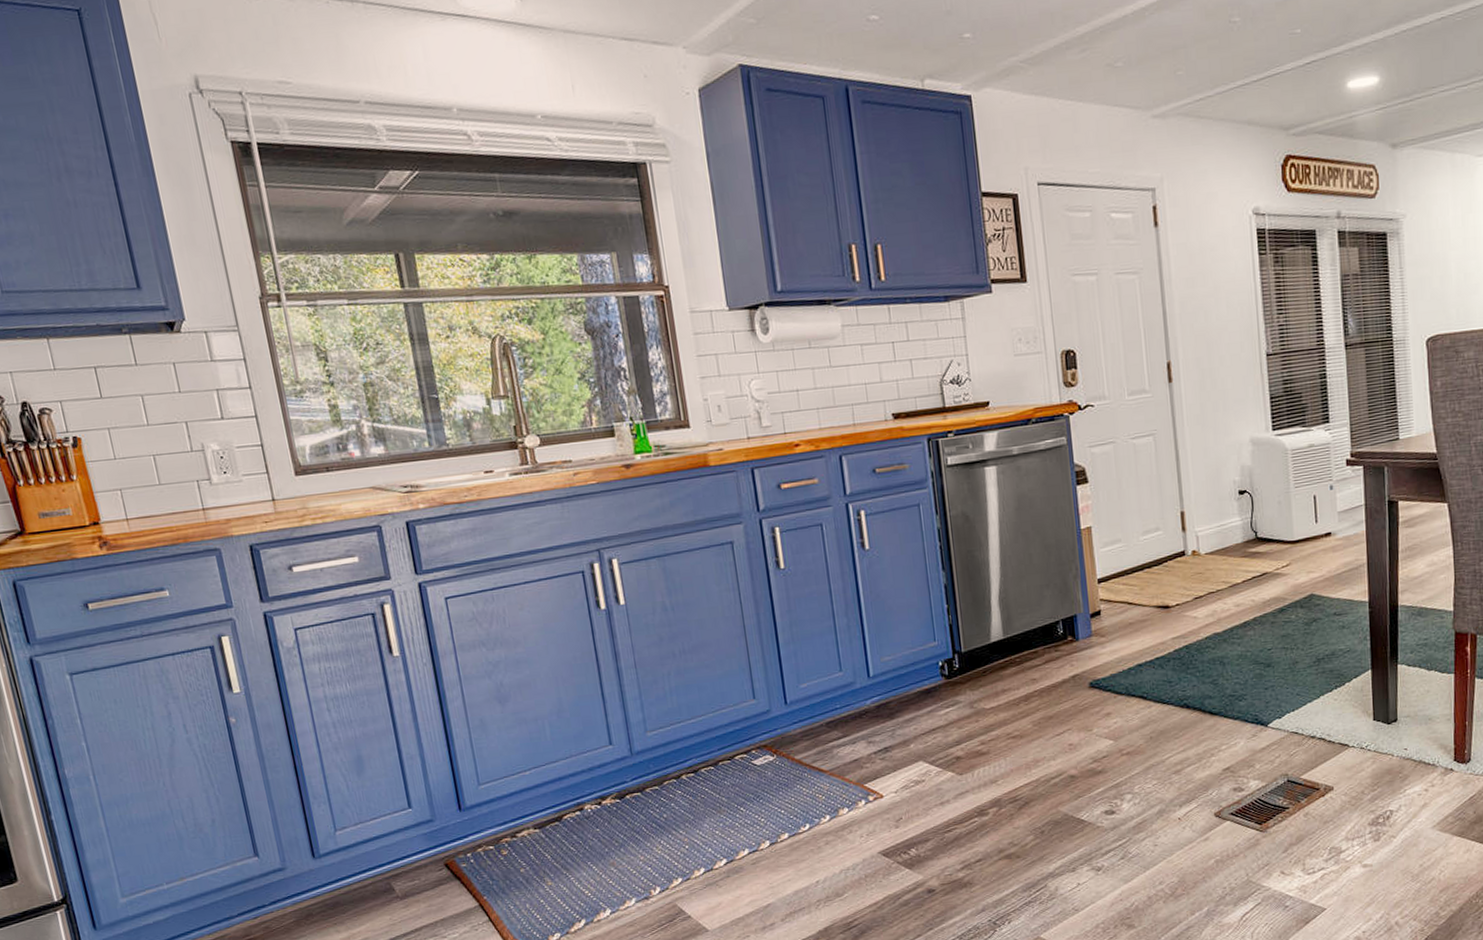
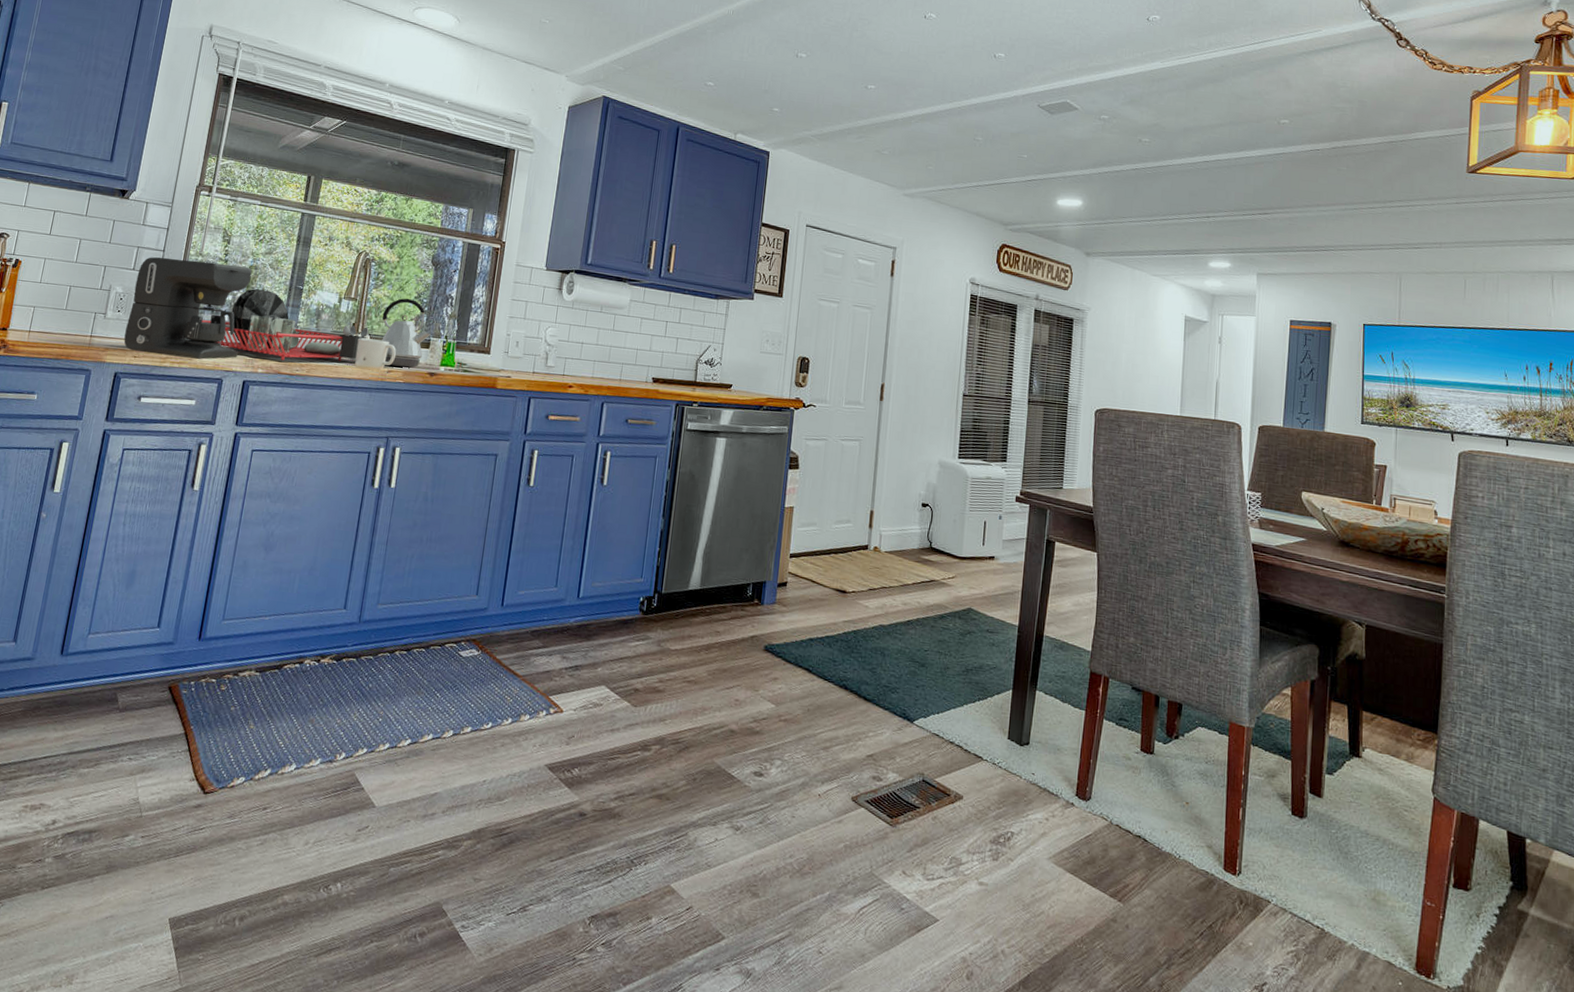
coffee maker: none [228,385,388,516] -> present [123,257,252,360]
dish rack: none [329,408,537,495] -> present [201,288,369,364]
mug: none [525,438,578,479] -> present [354,338,396,371]
kettle: none [545,381,612,468] -> present [382,298,431,368]

